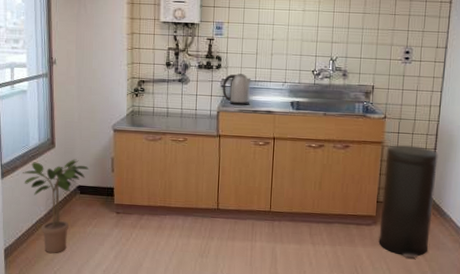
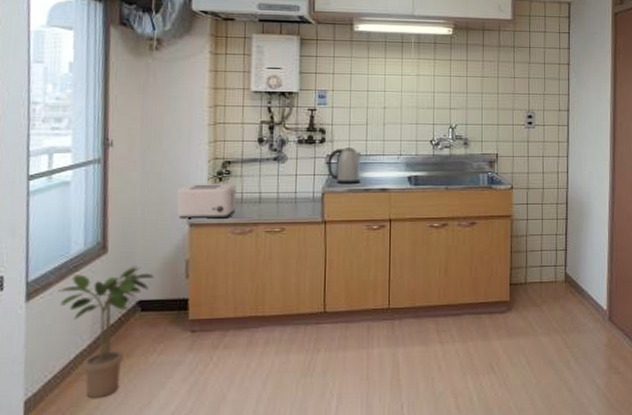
toaster: none [104,97,150,127] -> present [177,183,237,219]
pedal bin: present [378,145,438,258] -> none [515,217,571,346]

